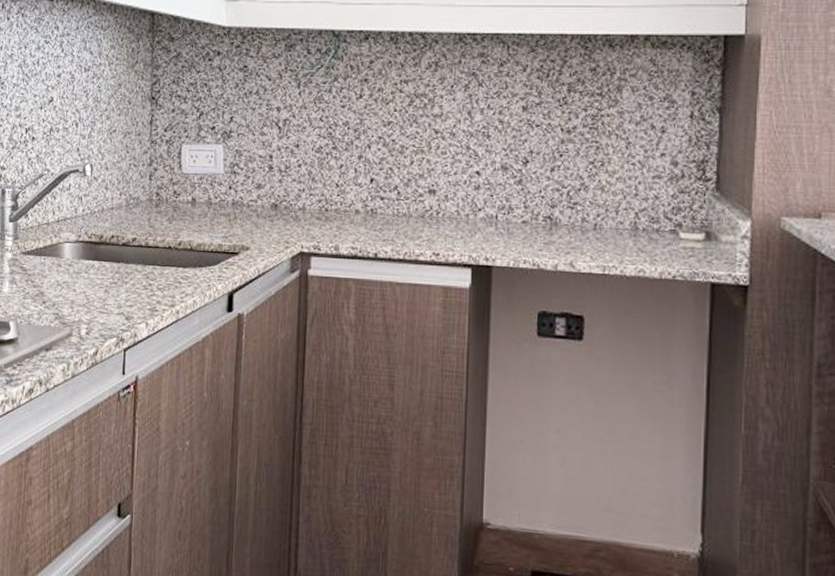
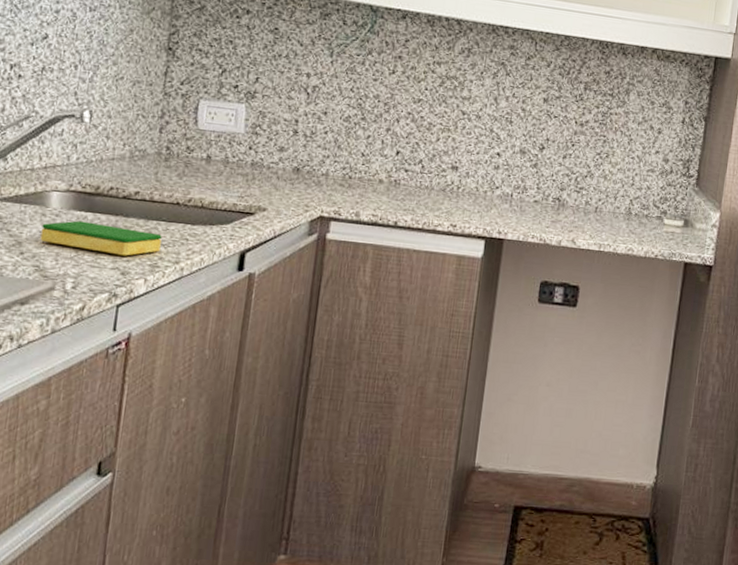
dish sponge: none [58,269,158,301] -> present [40,220,162,256]

